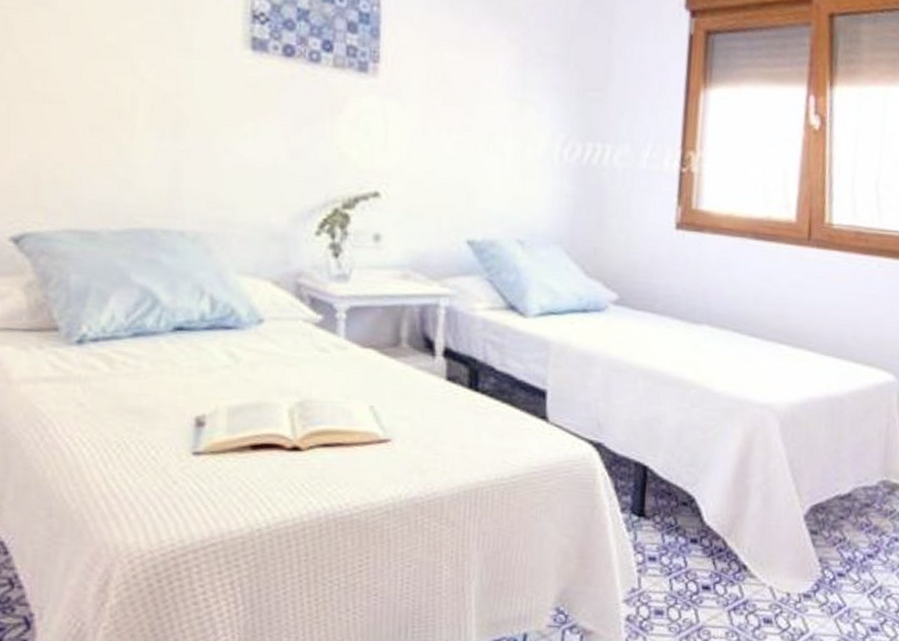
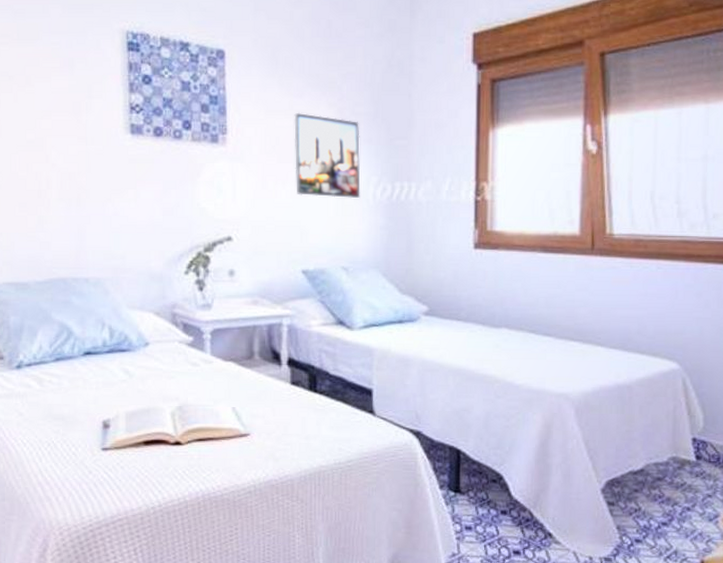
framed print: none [464,45,547,157] -> present [294,112,360,198]

